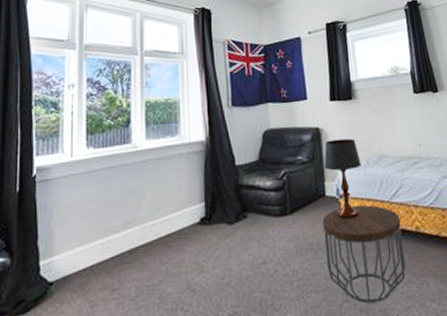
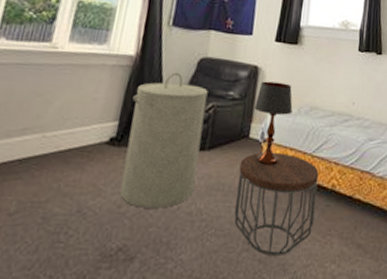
laundry hamper: none [212,148,285,277] -> present [119,72,208,208]

